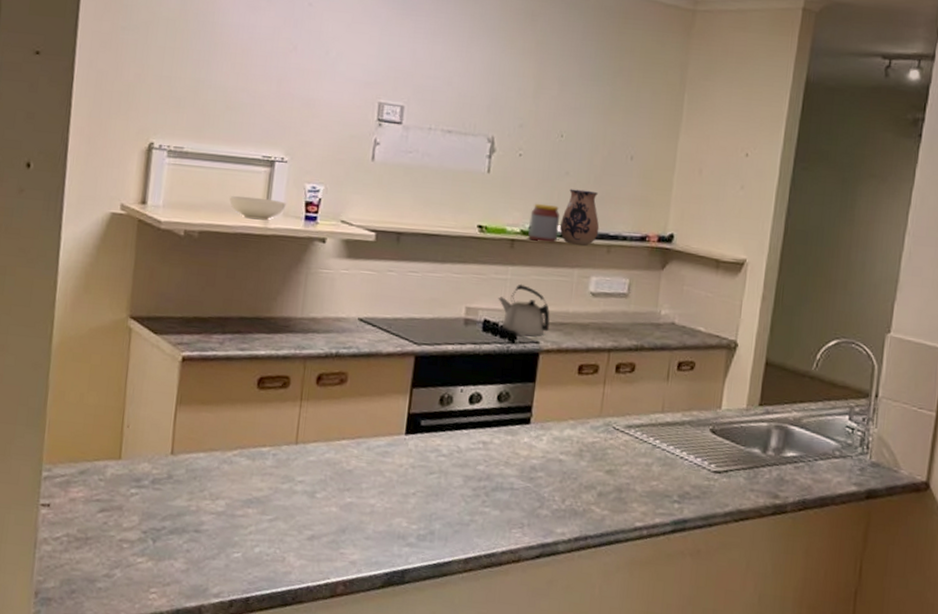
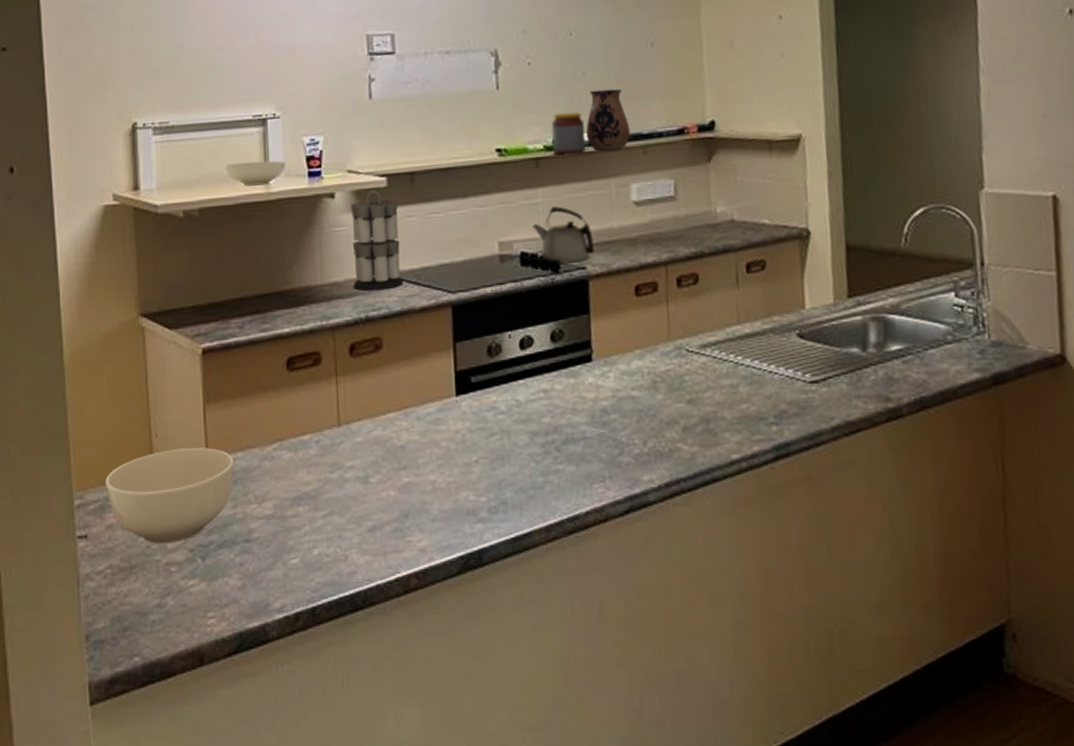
bowl: none [74,440,196,523] -> present [105,448,235,544]
spice rack: none [329,242,382,332] -> present [351,190,404,291]

